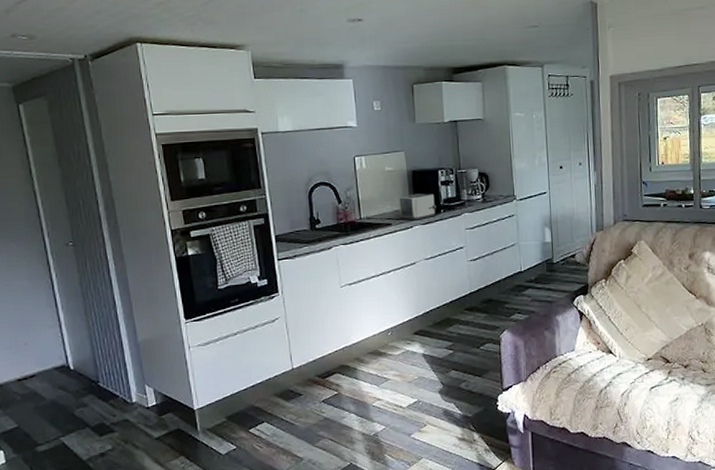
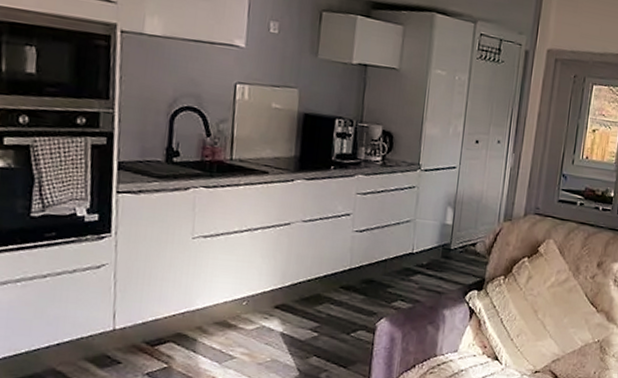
toaster: present [398,193,436,222] -> none [281,141,326,175]

